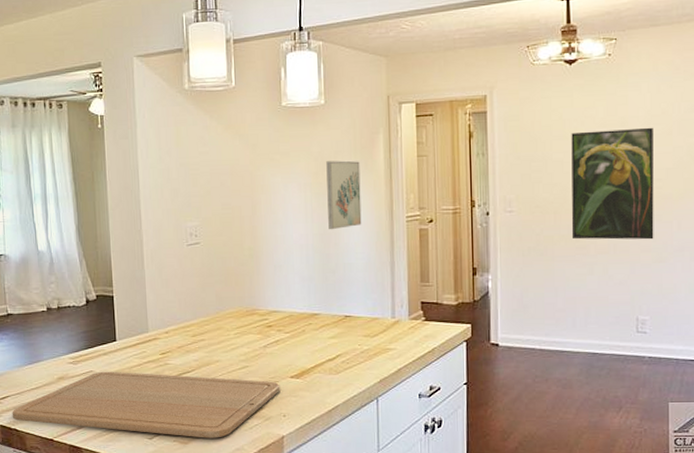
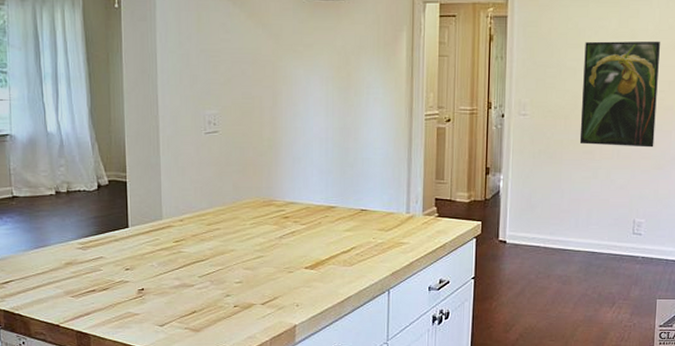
chopping board: present [12,371,280,438] -> none [15,257,295,326]
wall art: present [326,160,362,230] -> none [349,56,382,125]

